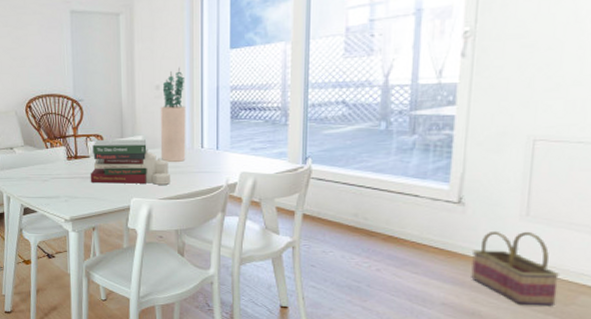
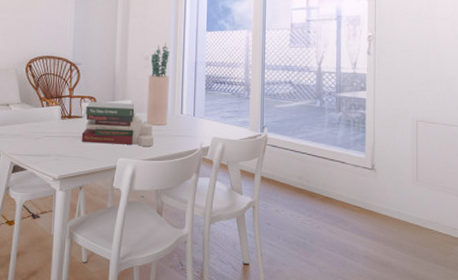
basket: present [471,232,559,306] -> none [383,194,441,256]

